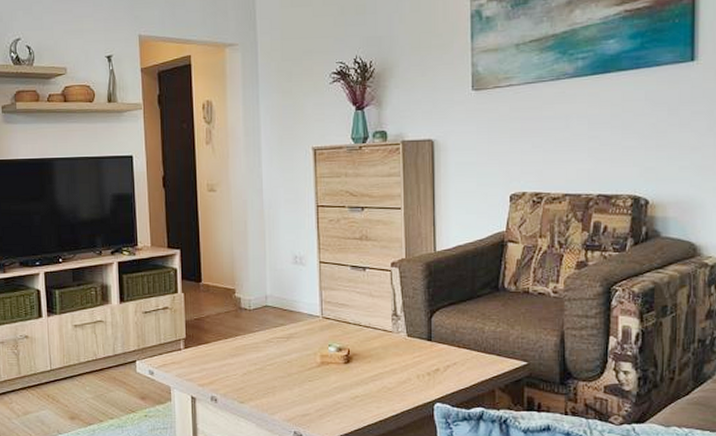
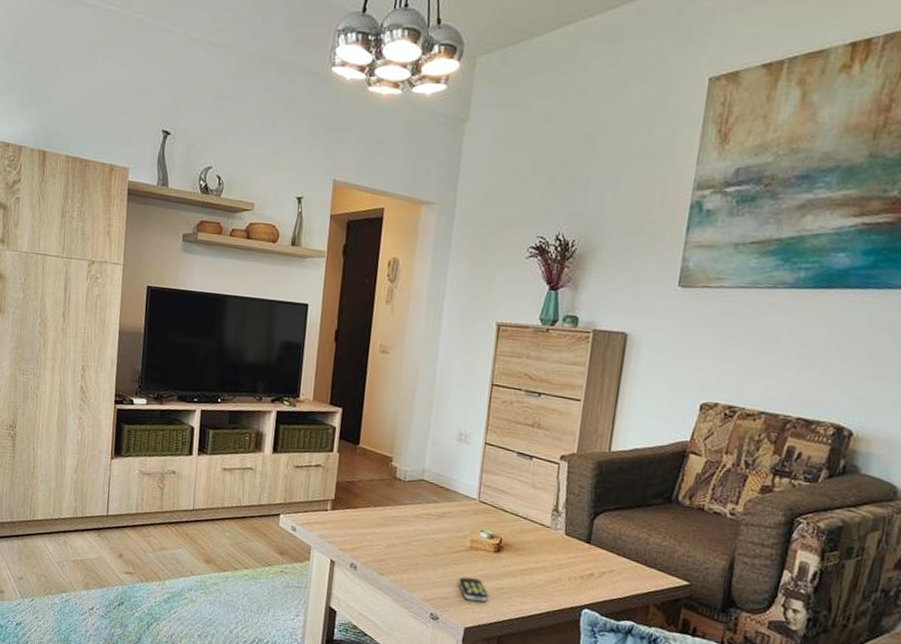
remote control: none [315,392,345,413] -> present [458,576,488,602]

